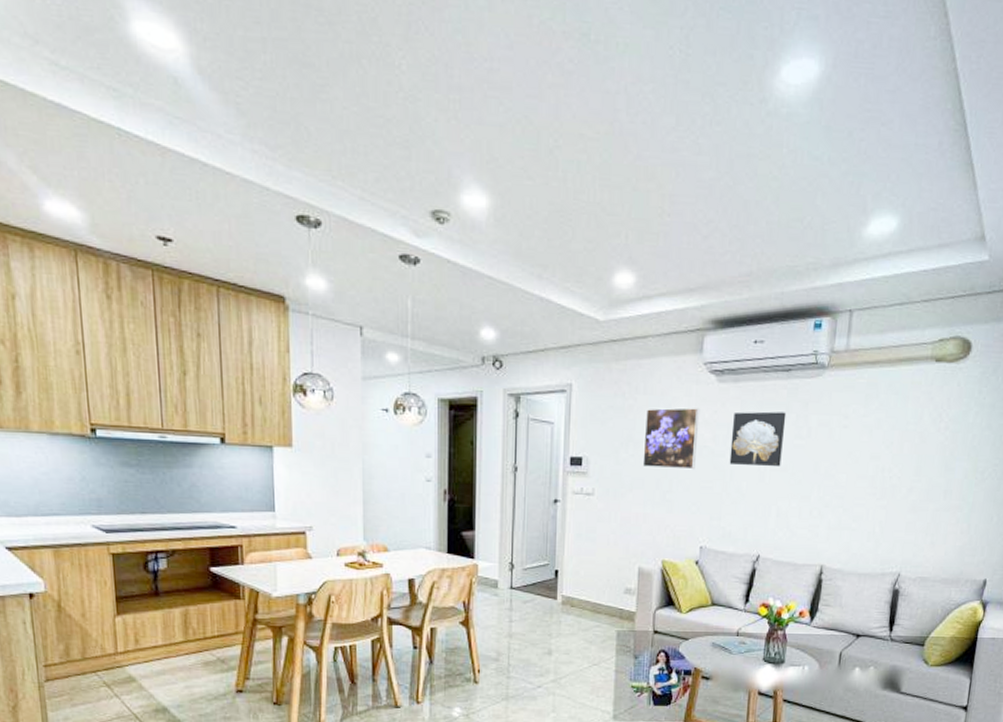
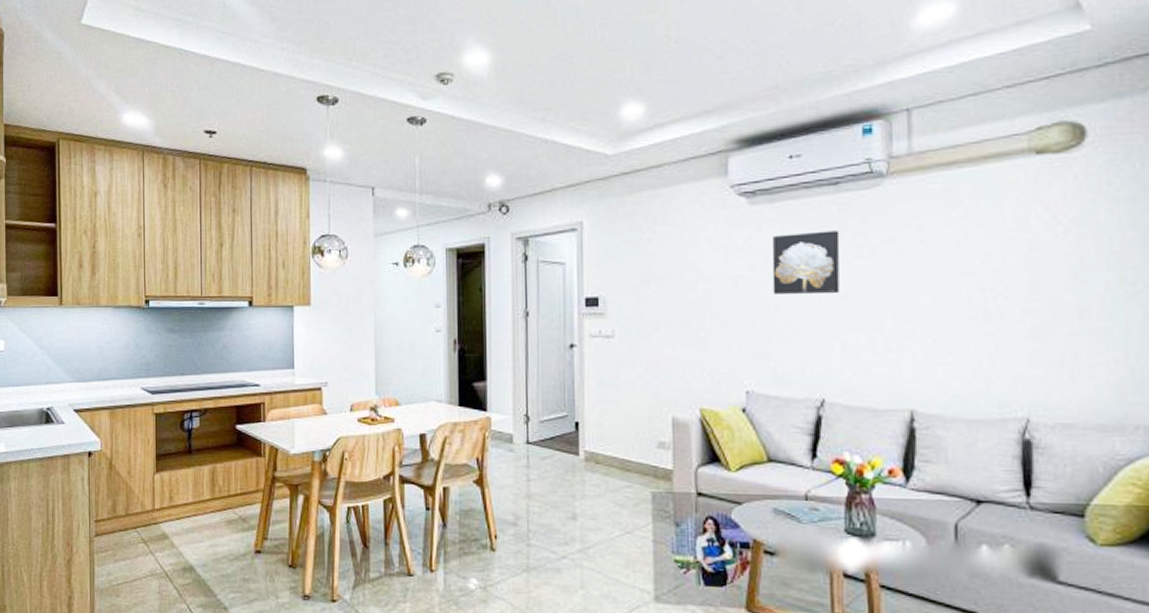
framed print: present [642,407,700,470] -> none [667,235,731,304]

